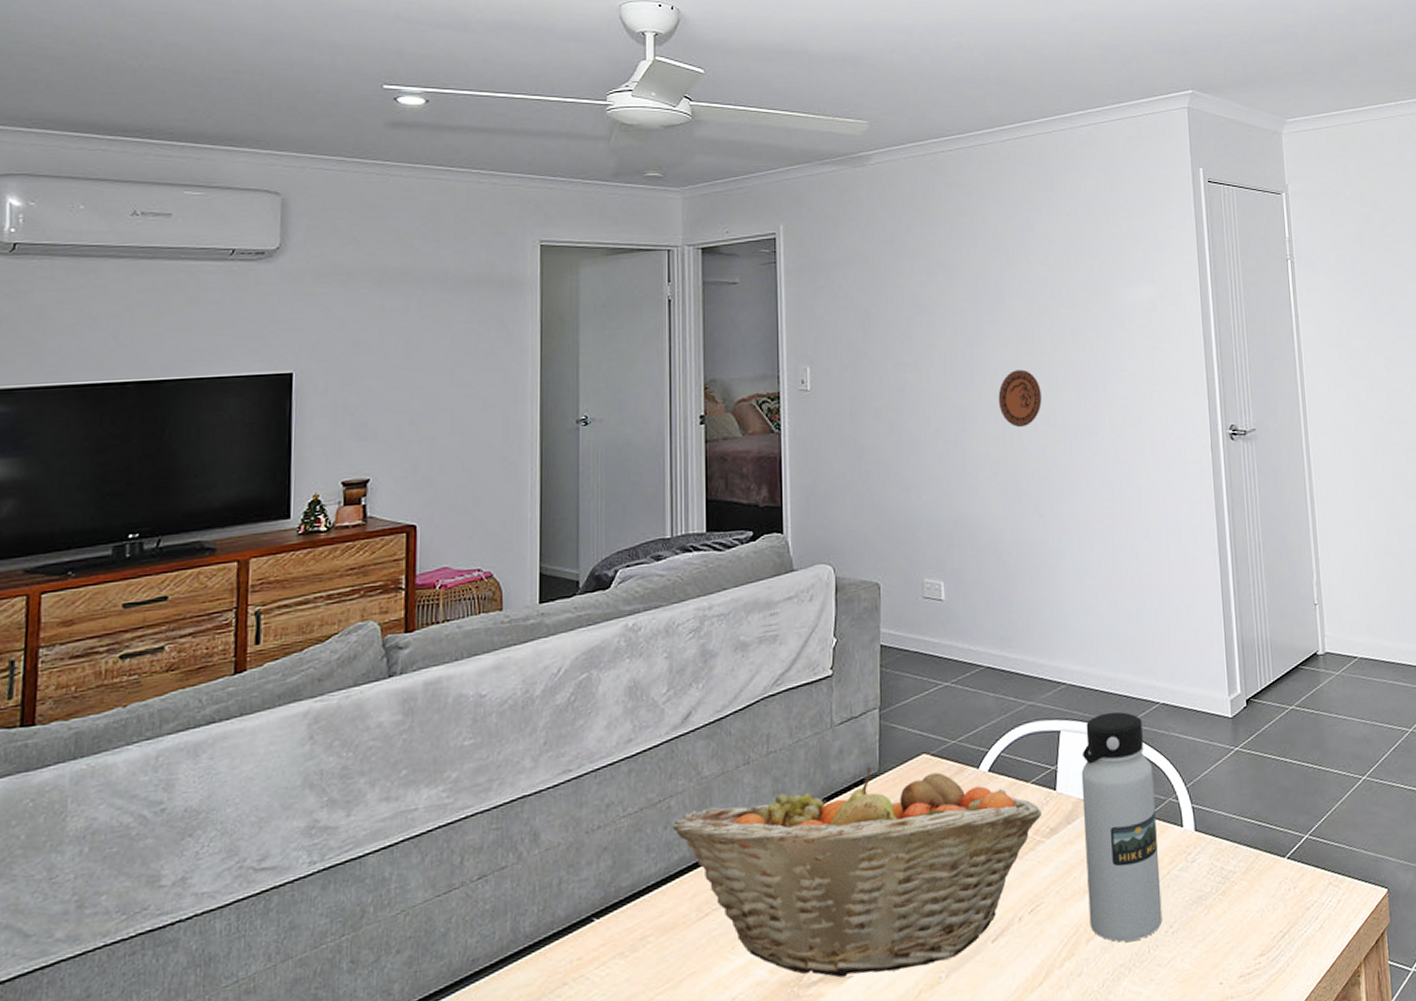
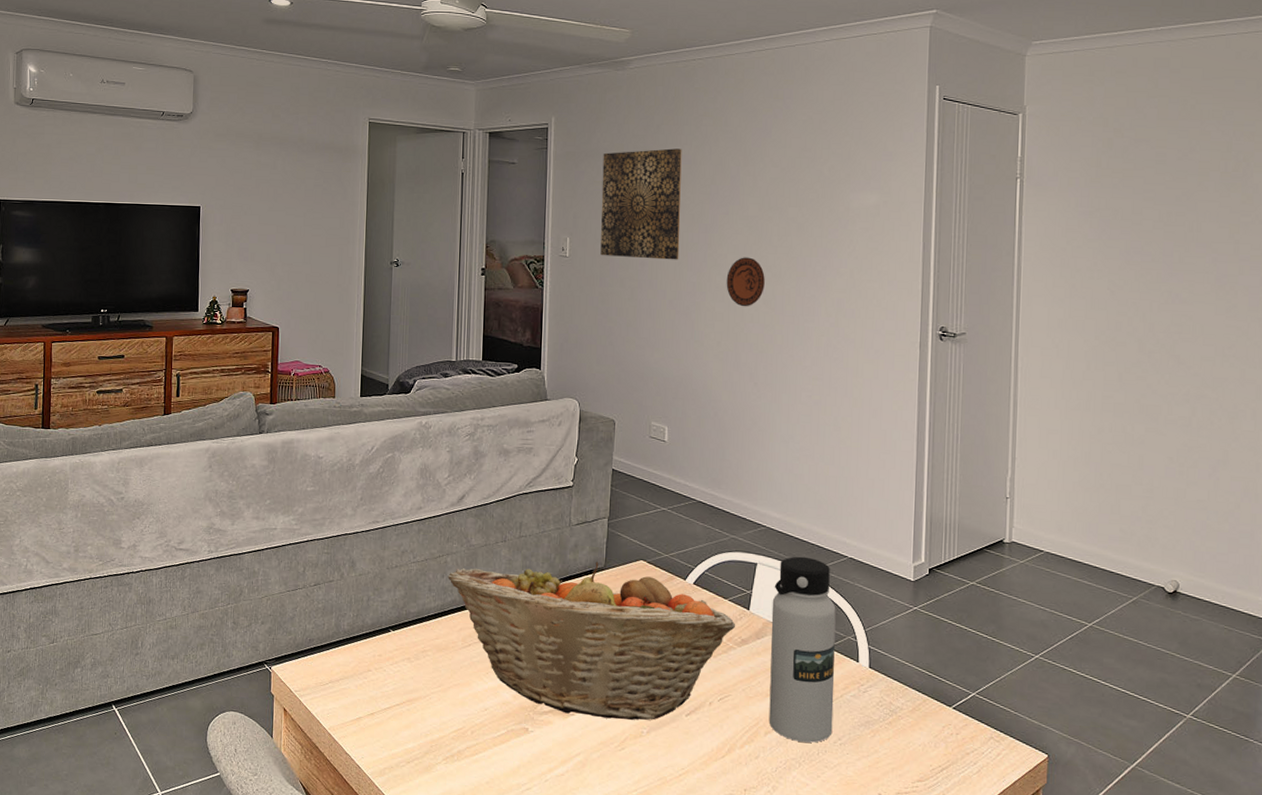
wall art: none [845,252,943,385] -> present [600,148,682,260]

